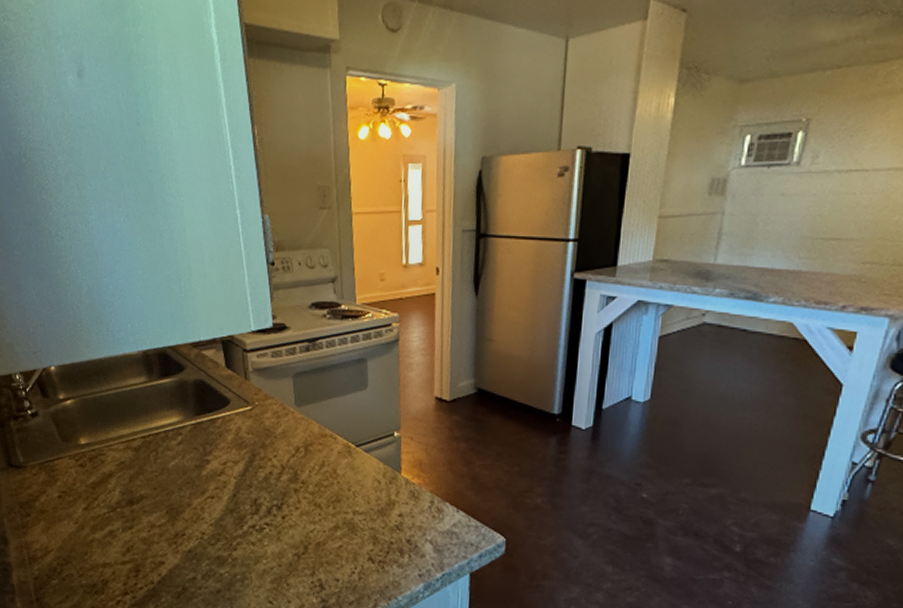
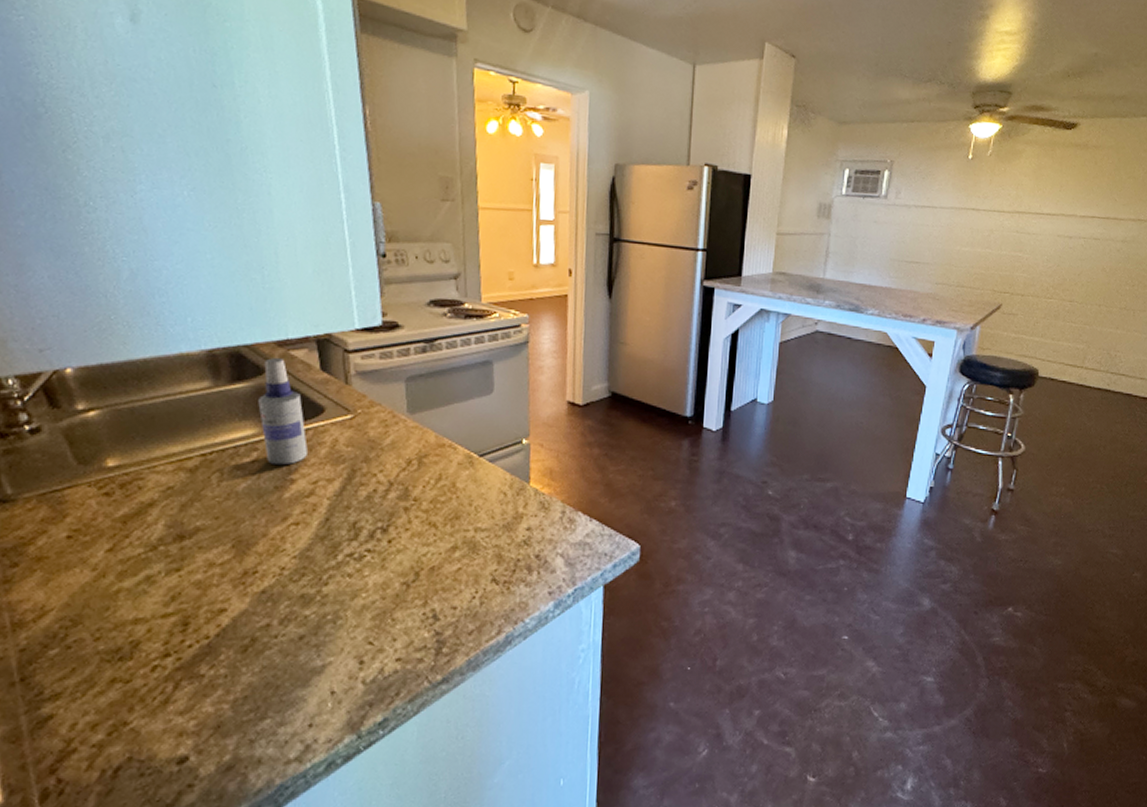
spray bottle: none [180,357,218,448] -> present [258,358,308,466]

